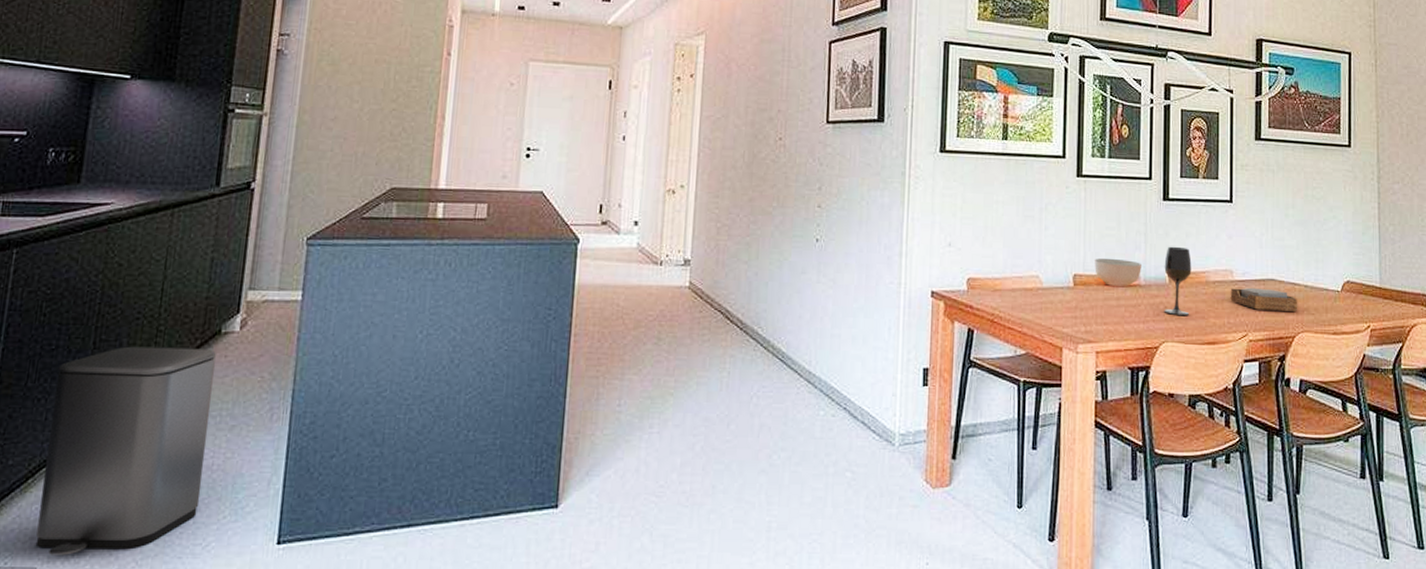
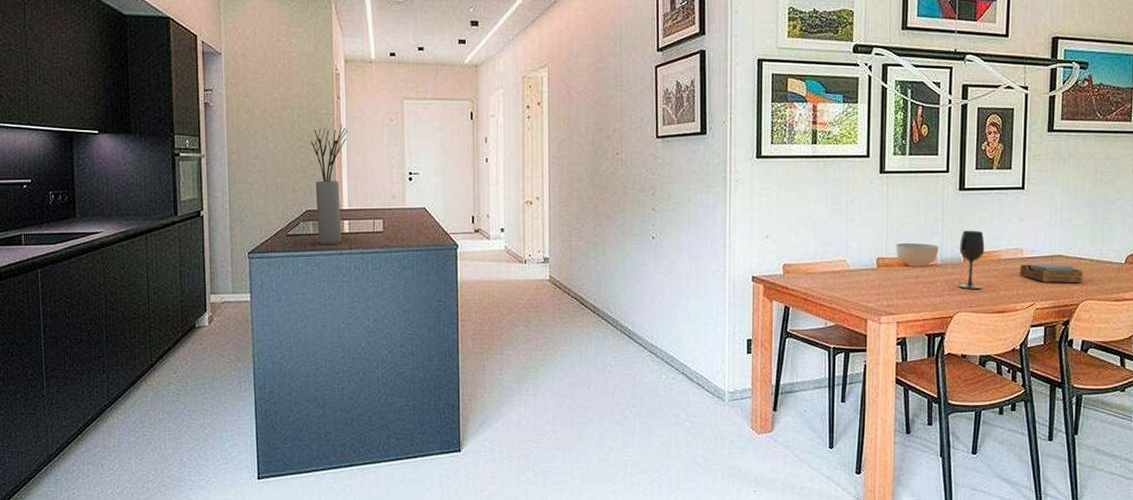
pedal bin: present [36,346,217,555] -> none [84,338,199,487]
vase: none [402,85,455,233] -> present [311,124,347,245]

